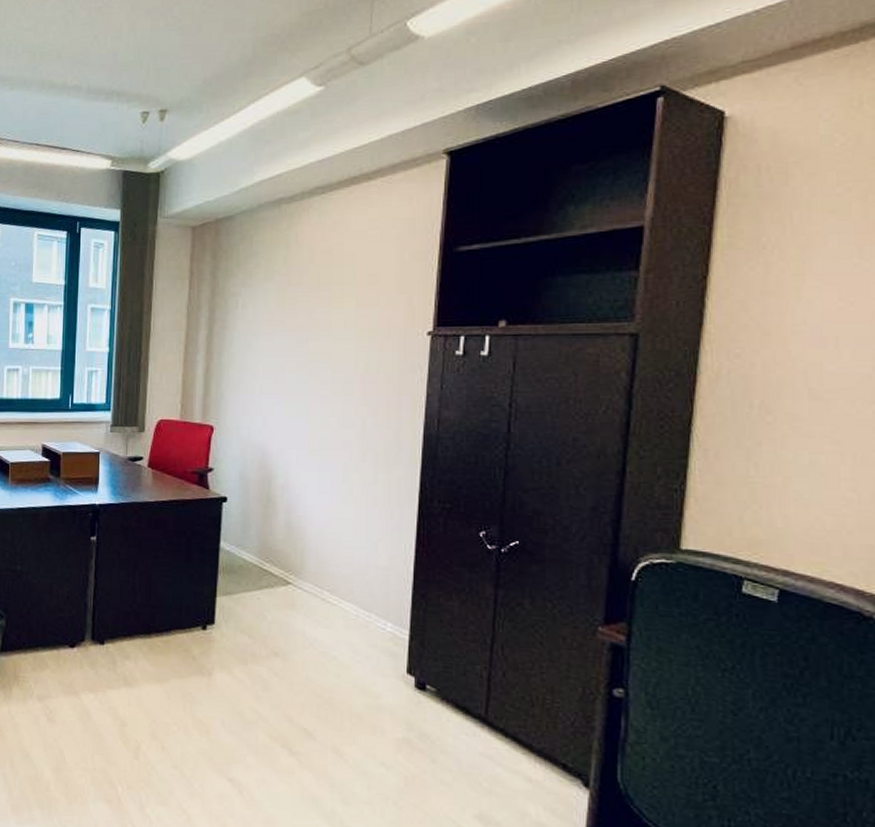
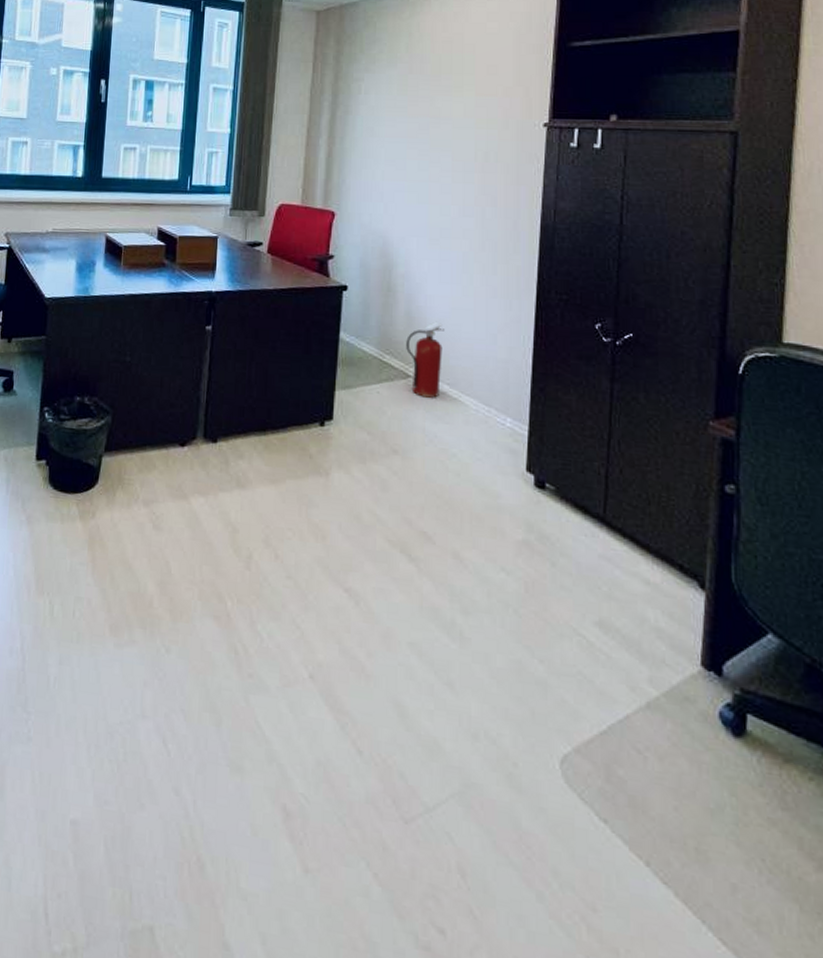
fire extinguisher: none [286,531,324,604] -> present [406,322,444,398]

